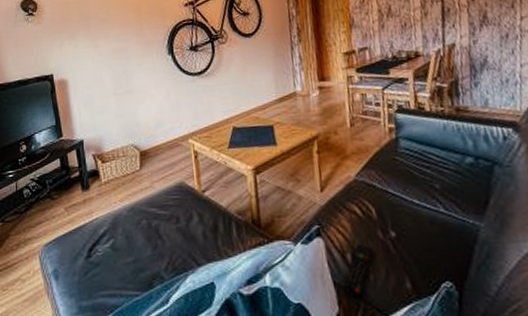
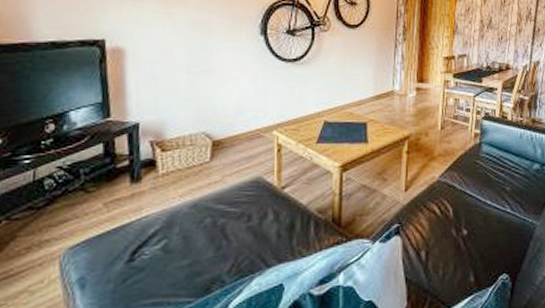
remote control: present [343,244,373,297] -> none [414,241,445,292]

